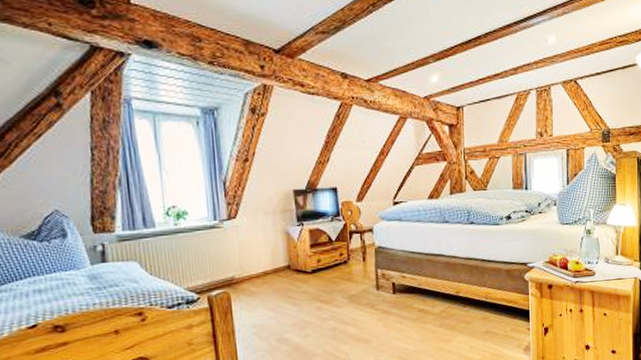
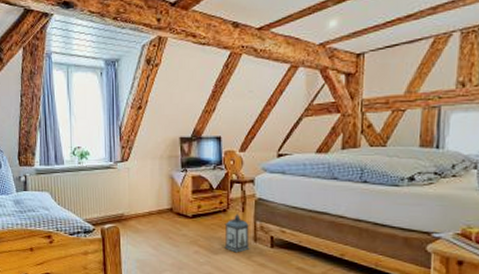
lantern: none [346,263,373,304] -> present [224,213,250,253]

